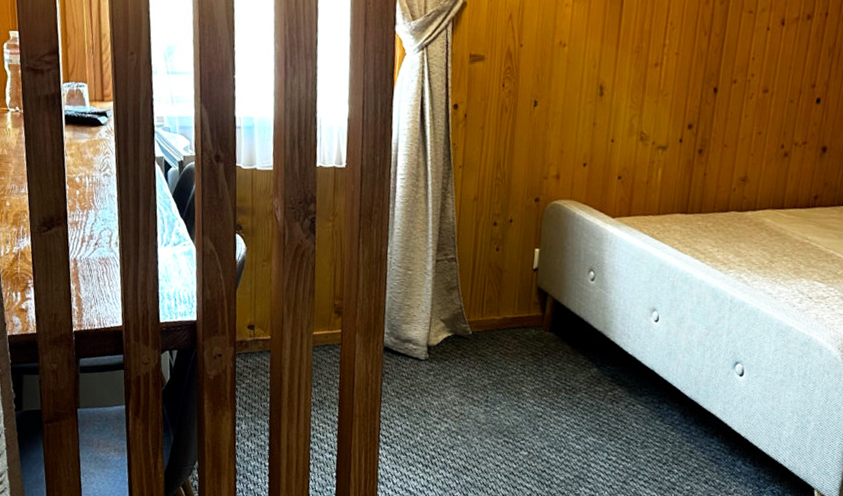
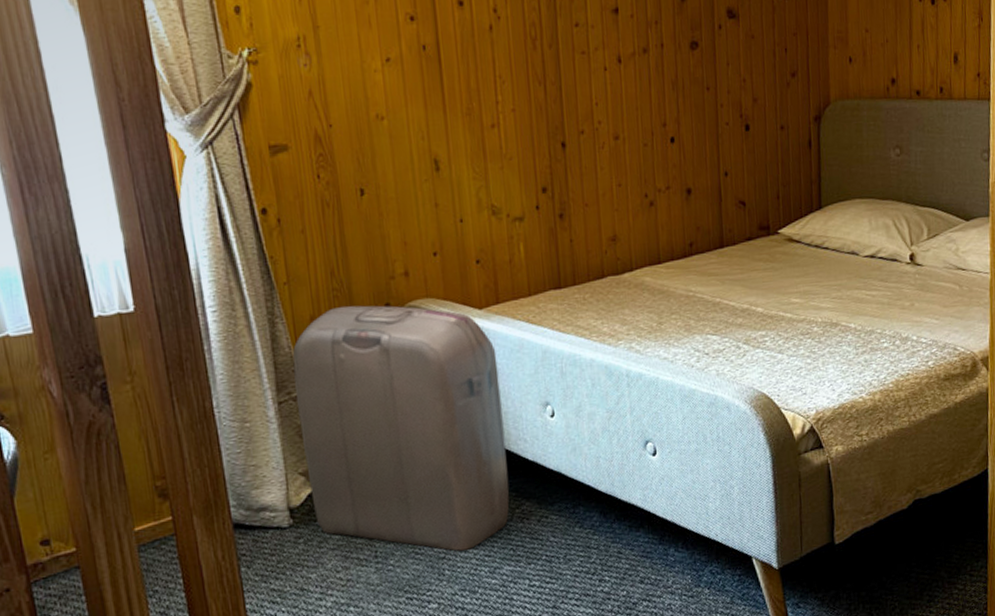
suitcase: none [446,194,619,415] -> present [292,305,510,551]

